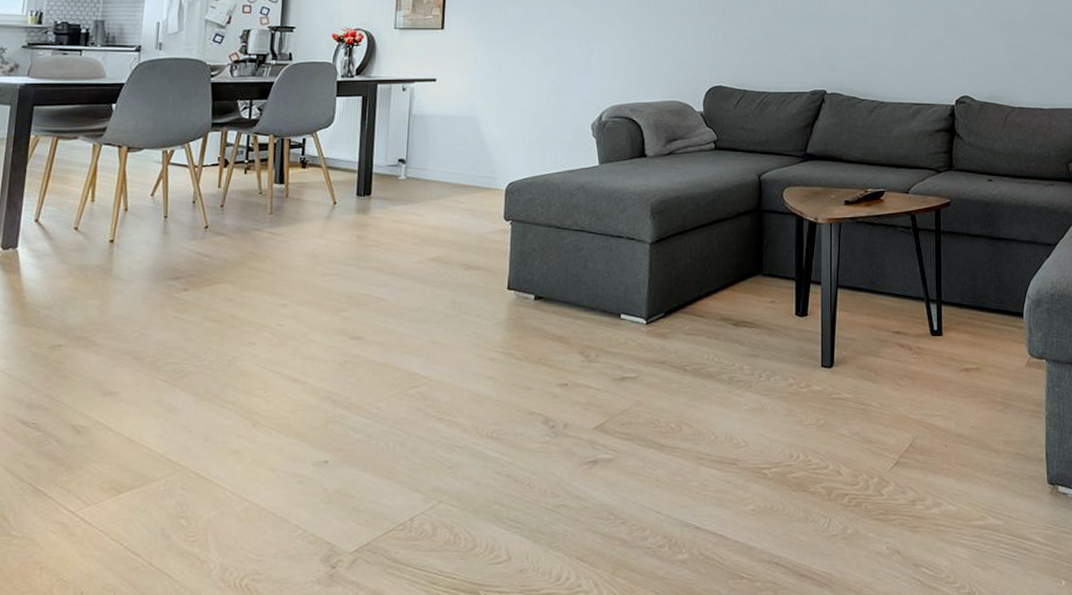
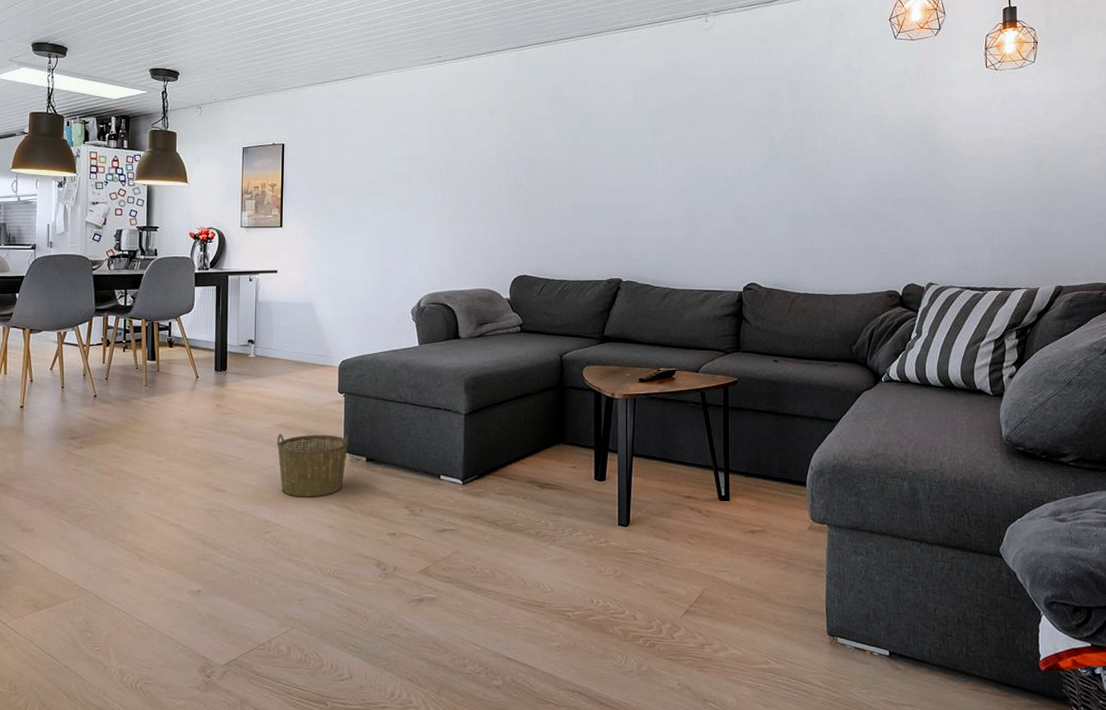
basket: none [428,269,516,344] -> present [277,434,350,497]

